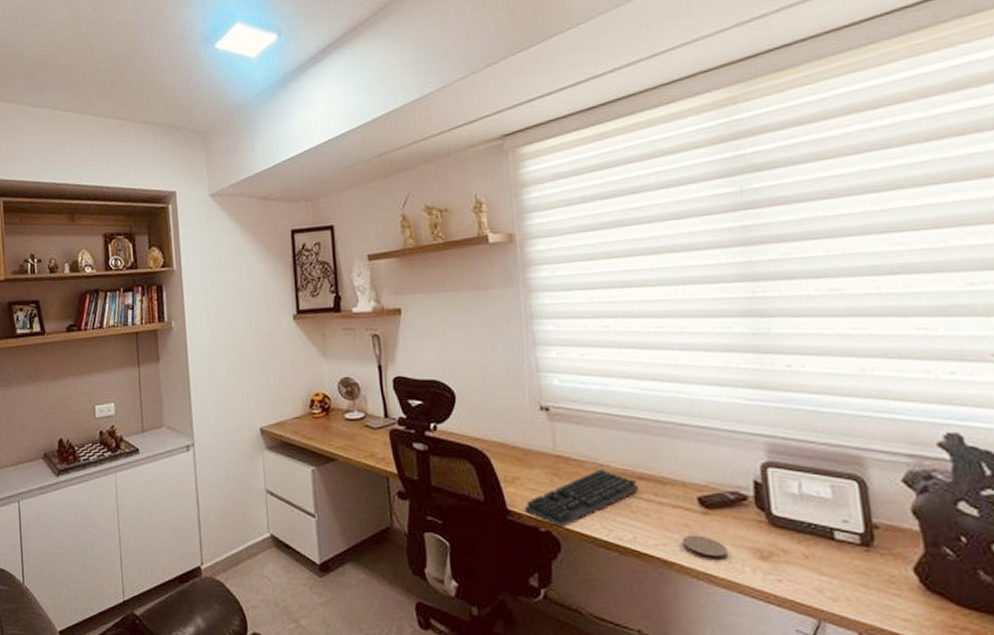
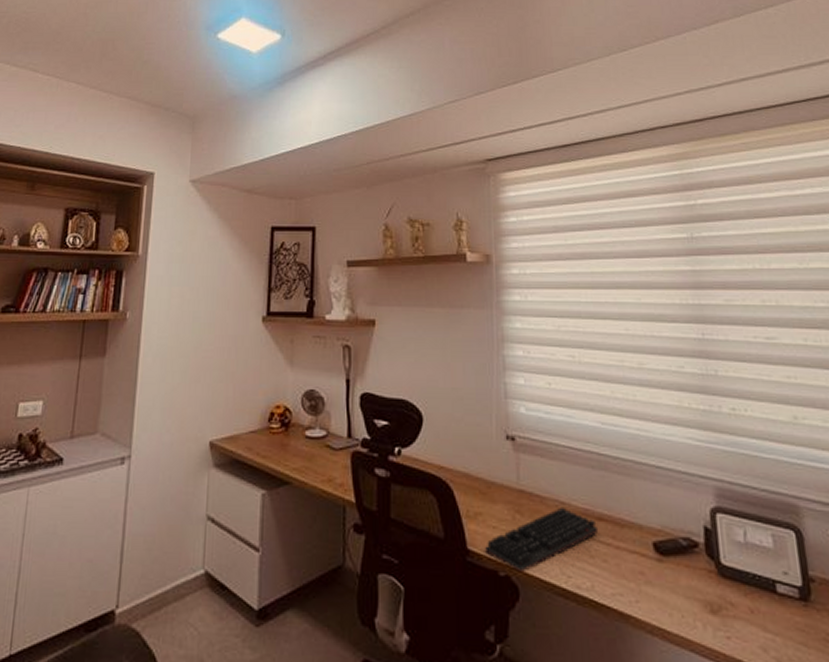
coaster: present [682,535,728,561] -> none [637,584,681,614]

